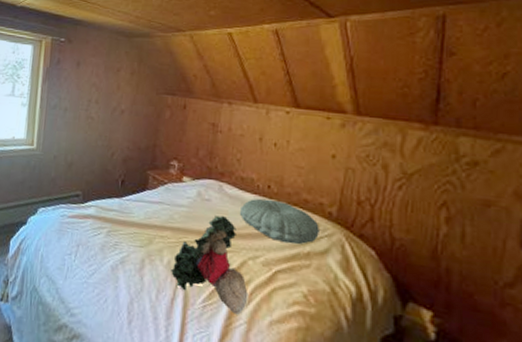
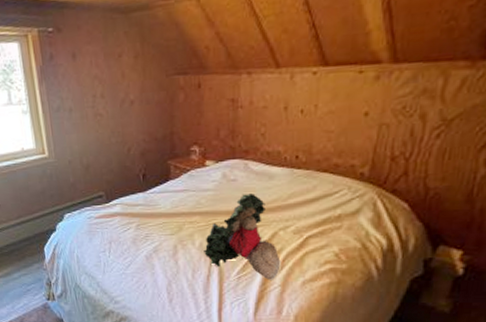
pillow: present [239,198,319,245] -> none [267,169,351,210]

